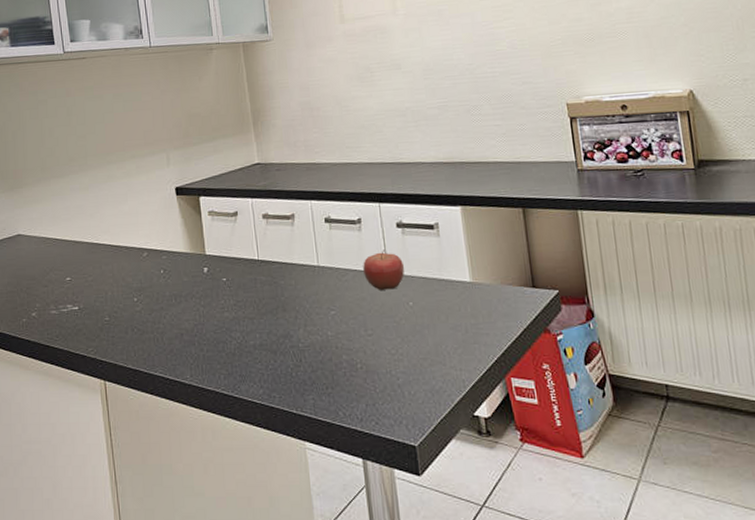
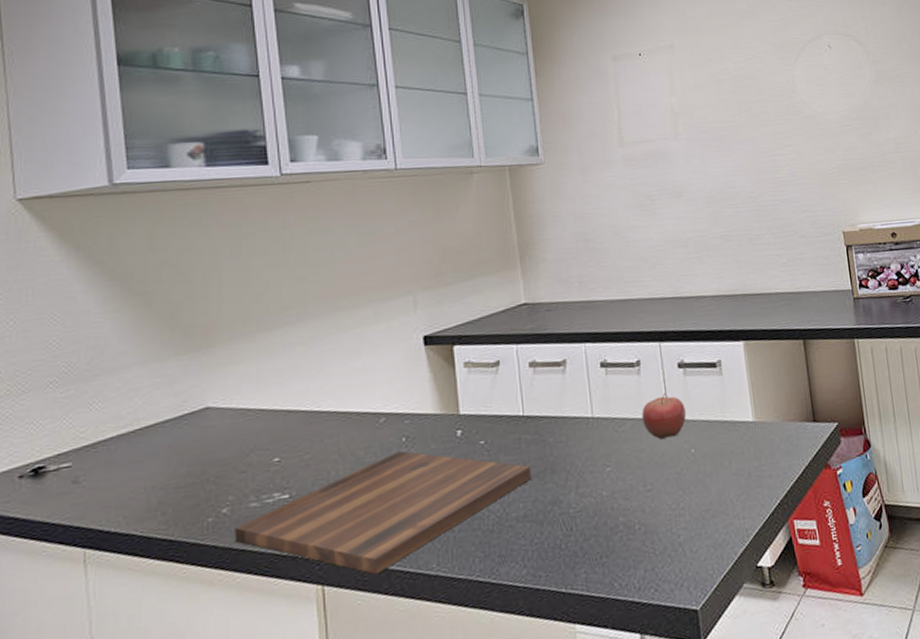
cutting board: none [41,280,266,378] -> present [234,450,531,575]

